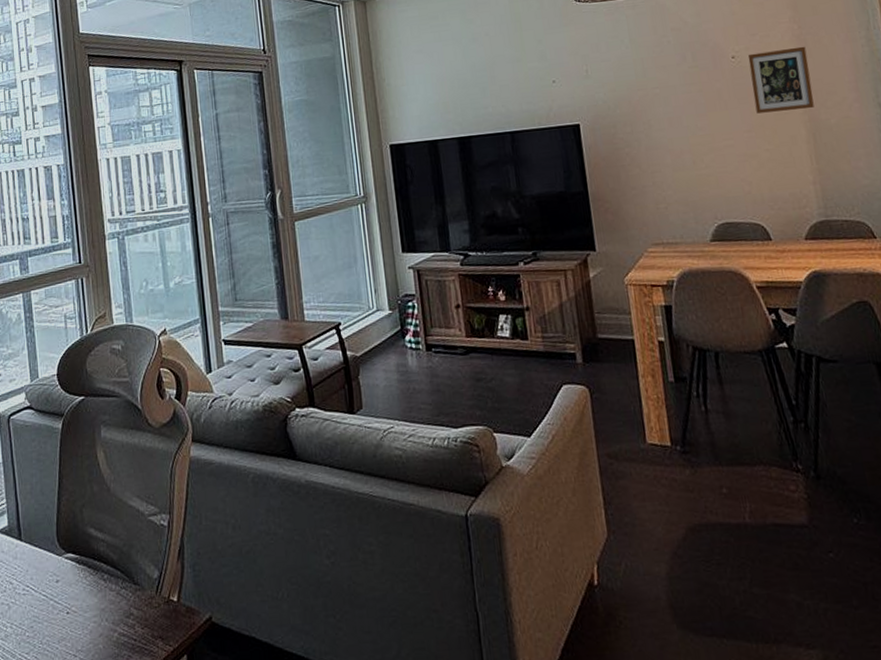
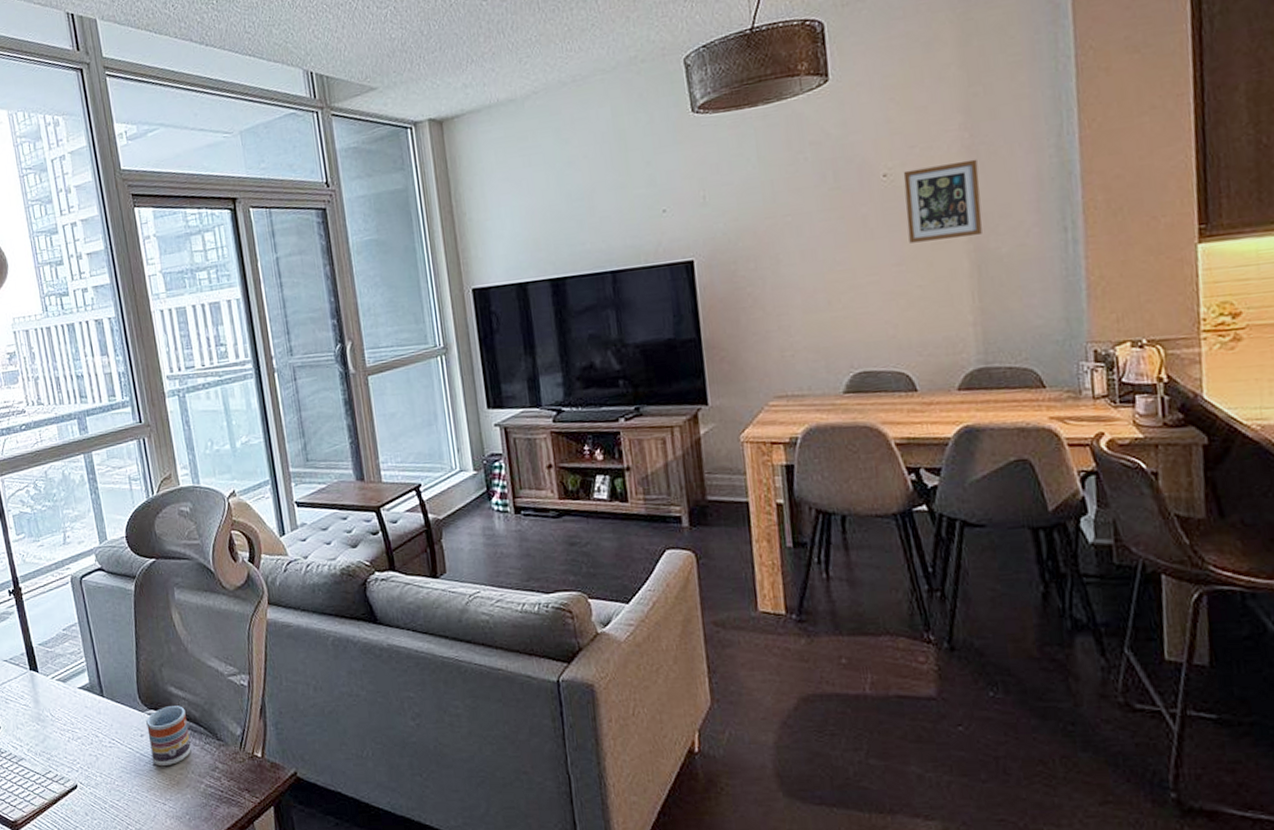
cup: none [63,548,107,615] -> present [146,706,191,767]

